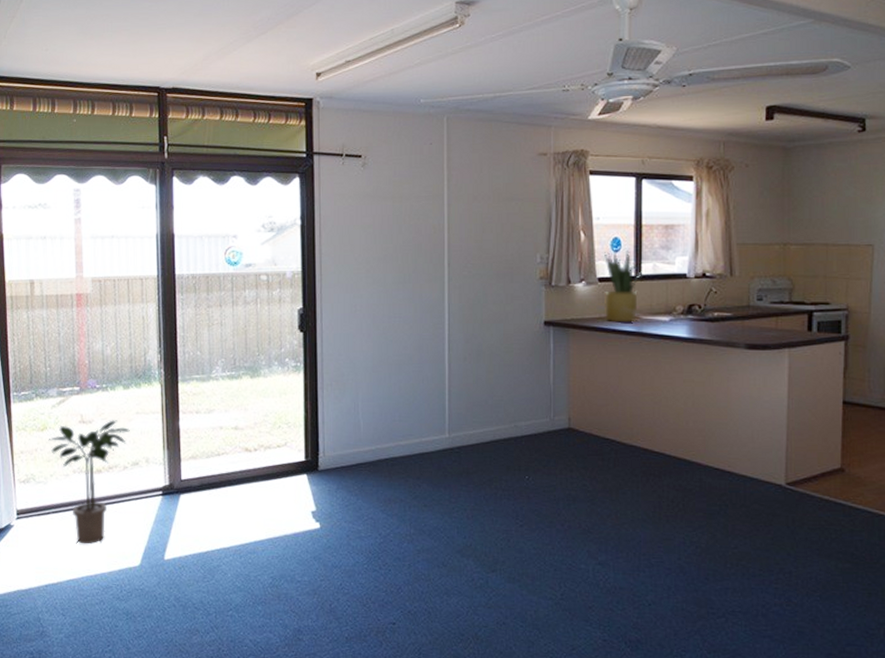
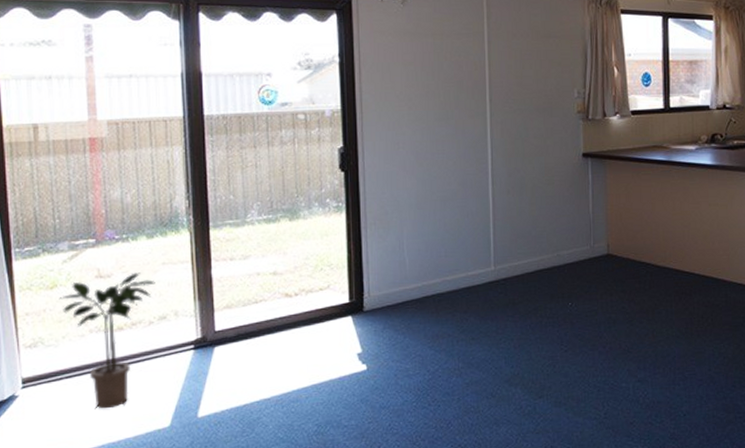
planter: present [603,251,643,321] -> none [636,85,671,152]

